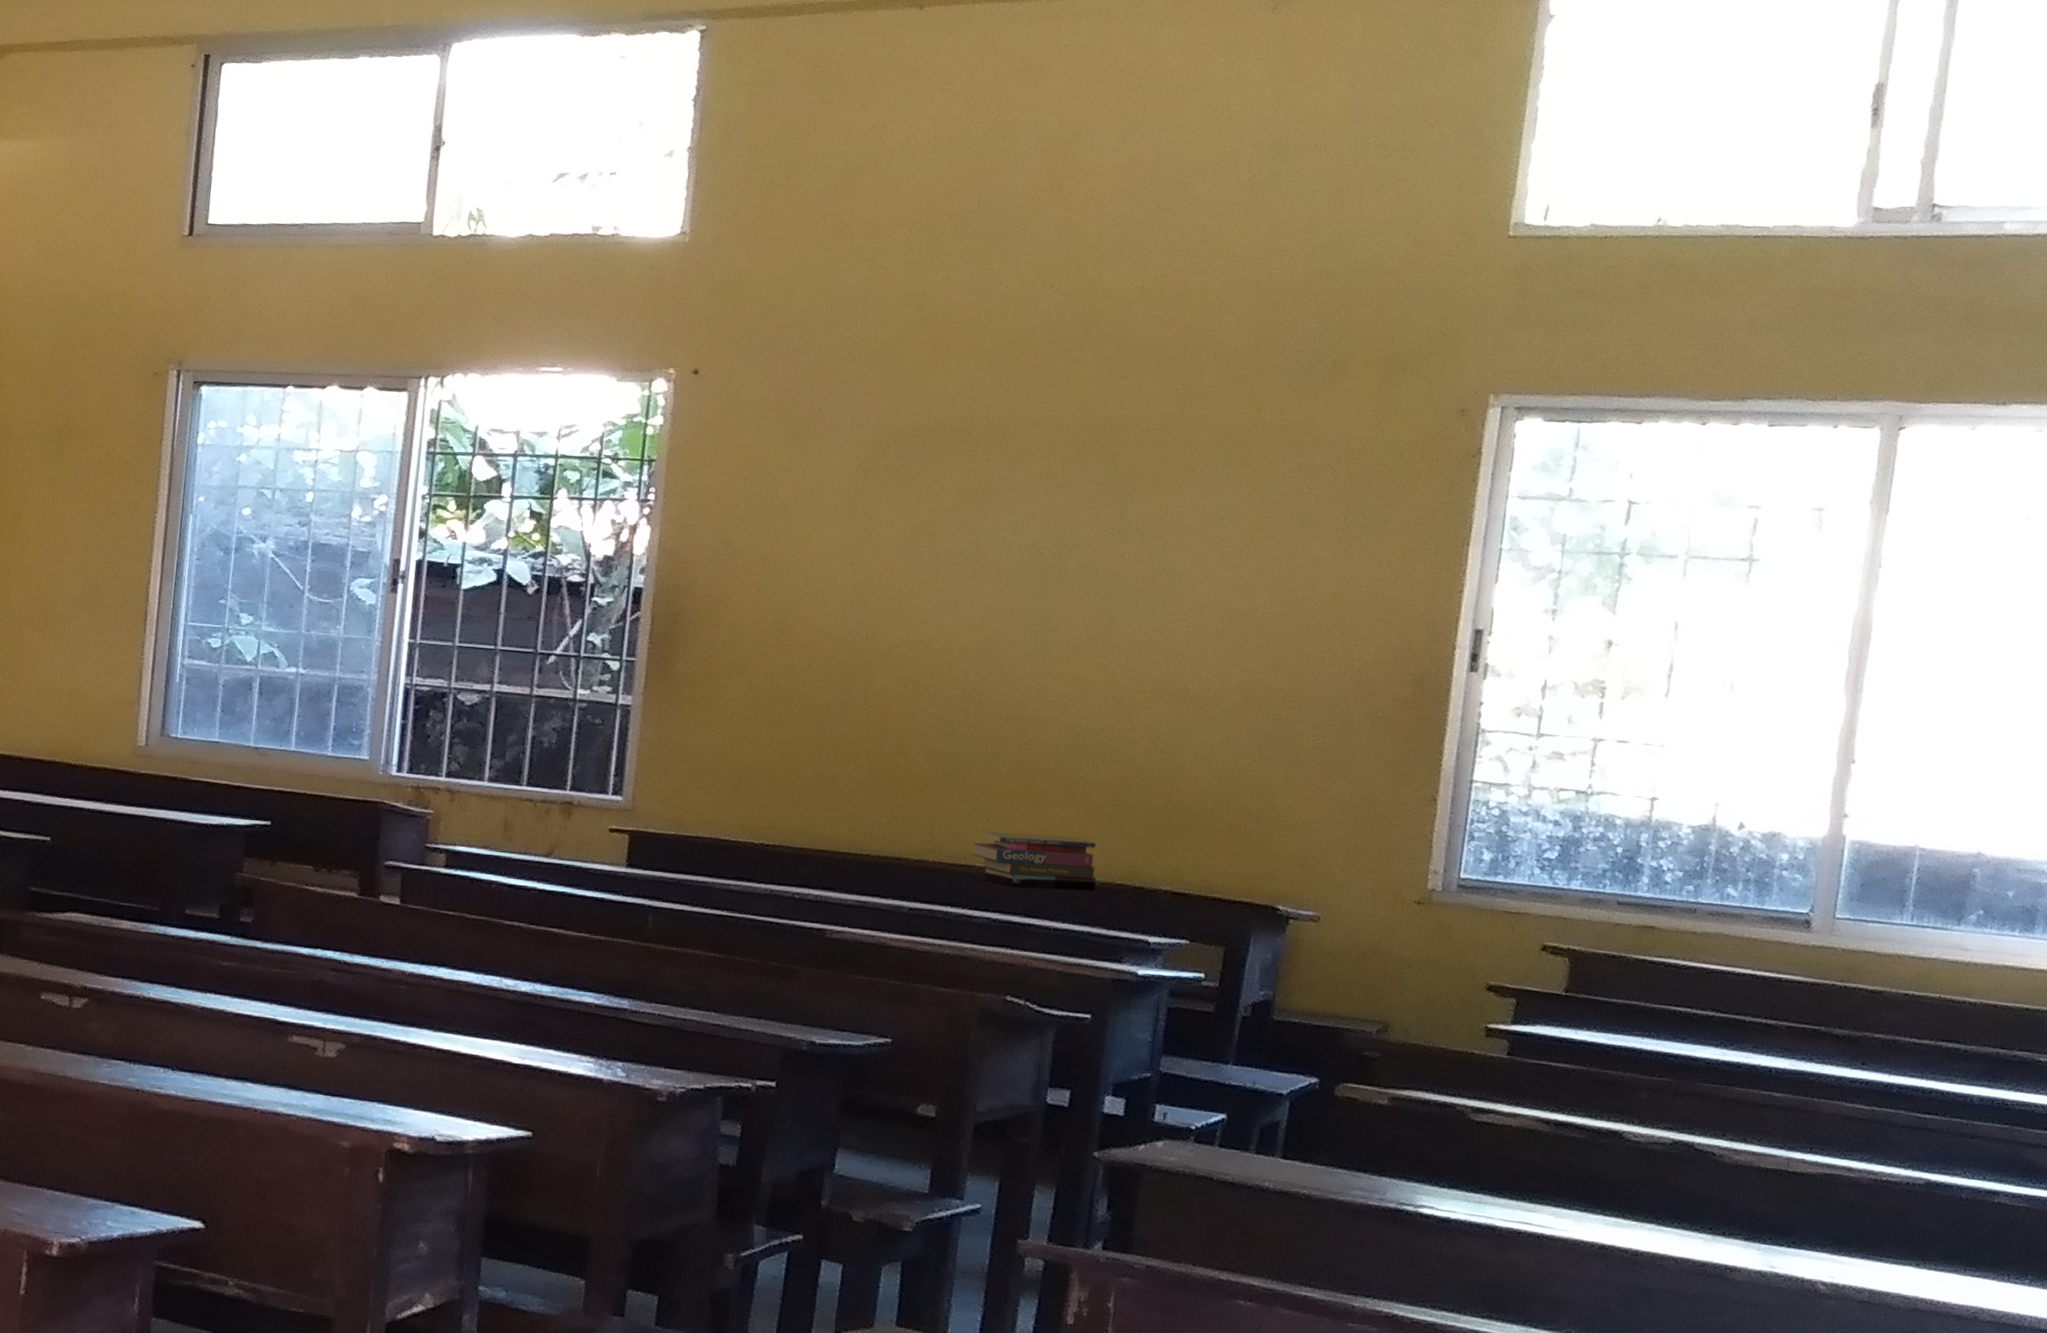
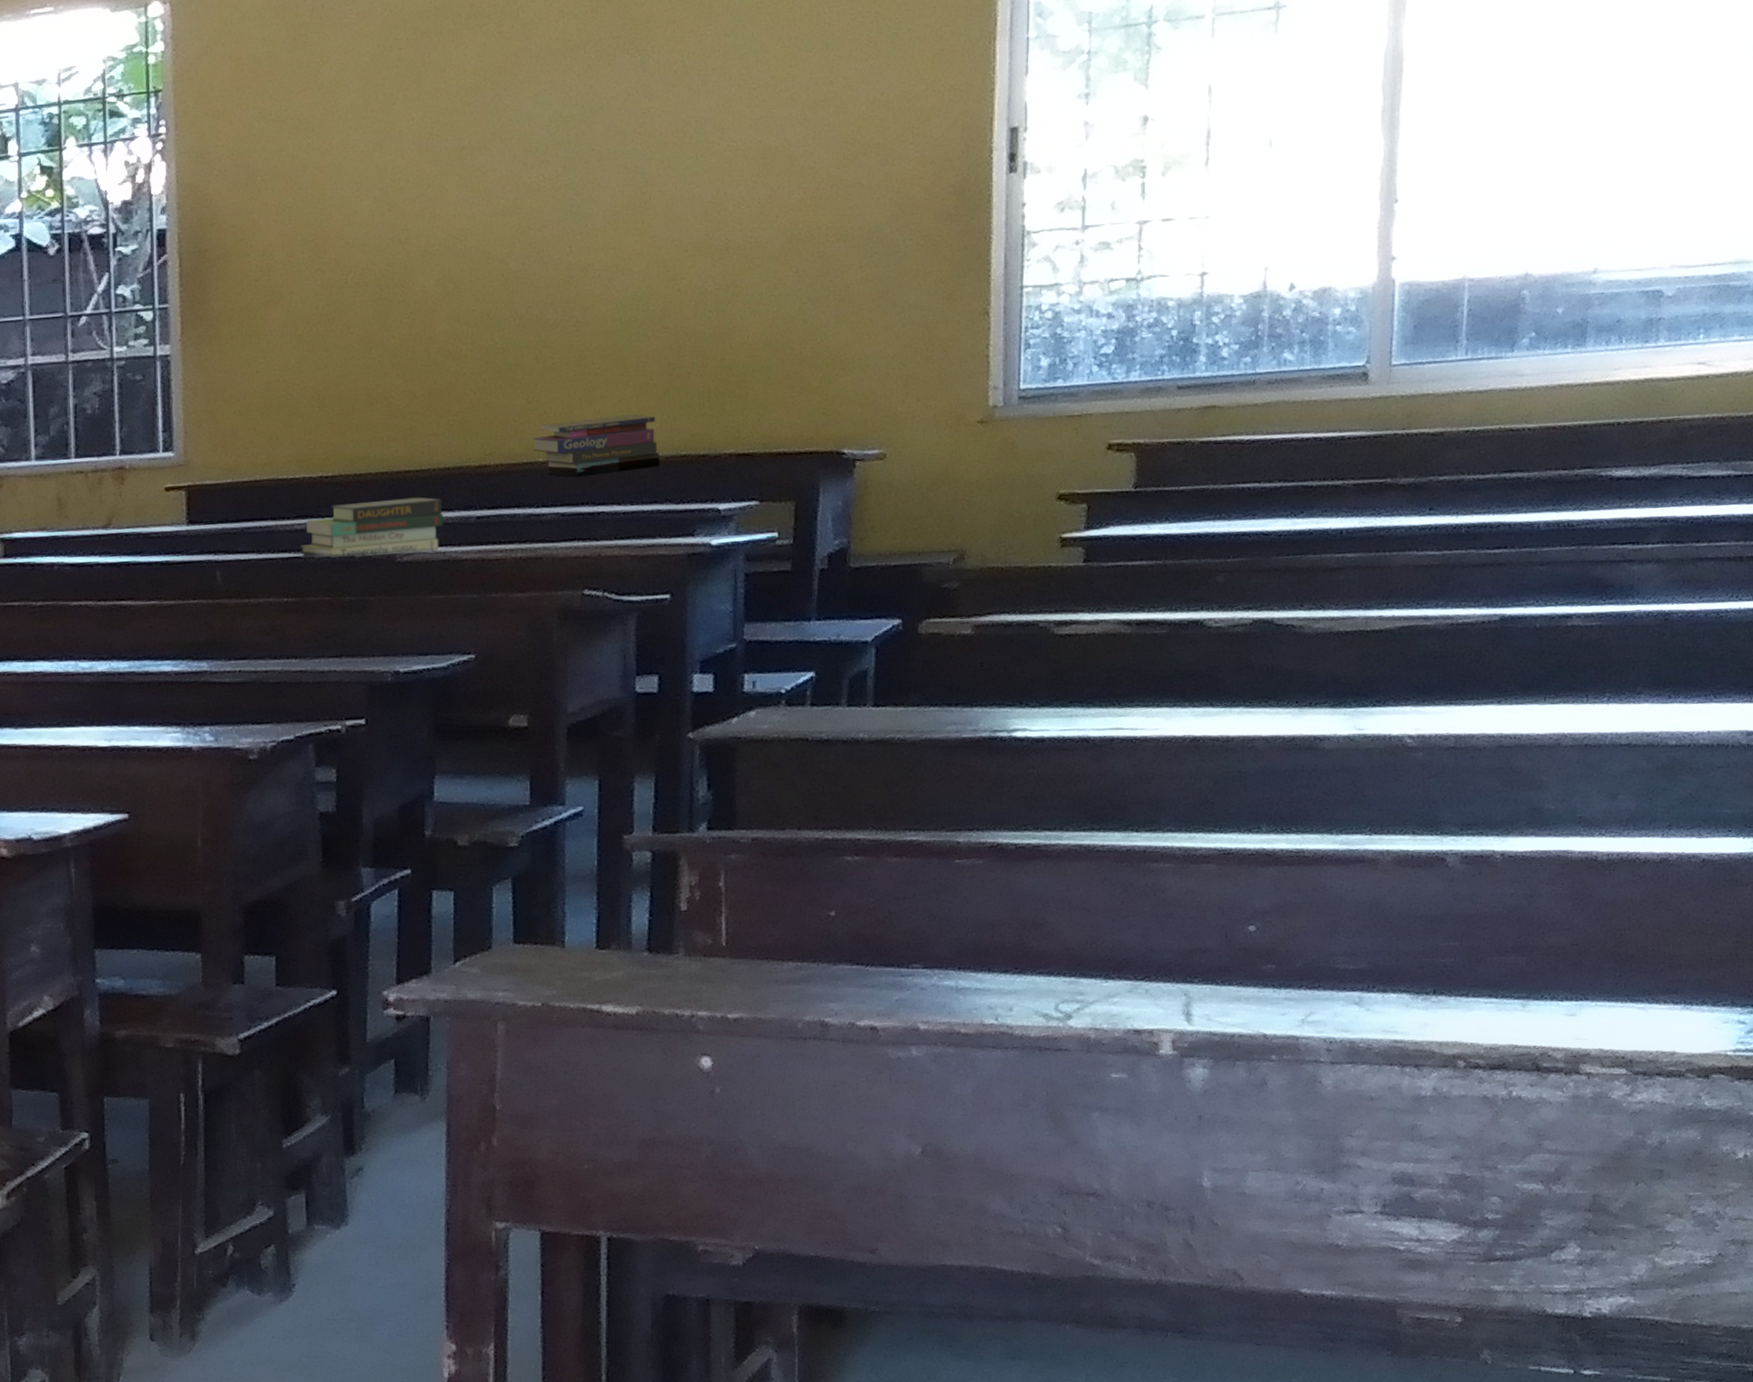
books: none [733,873,878,934] -> present [301,497,444,560]

